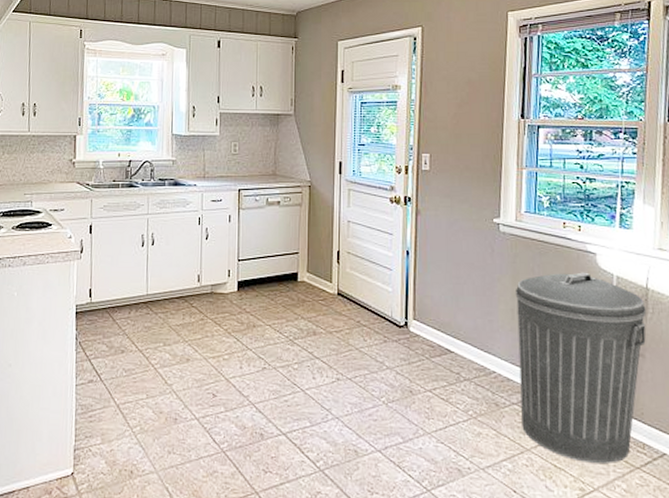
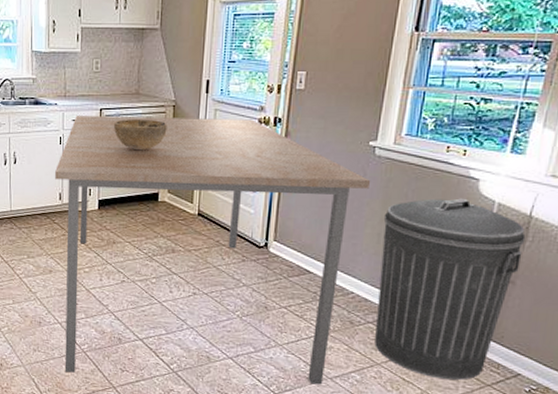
dining table: none [194,196,499,478] -> present [55,116,371,385]
decorative bowl: none [252,199,304,230] -> present [114,119,167,151]

